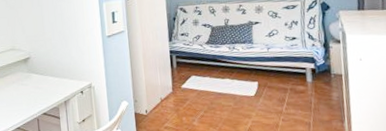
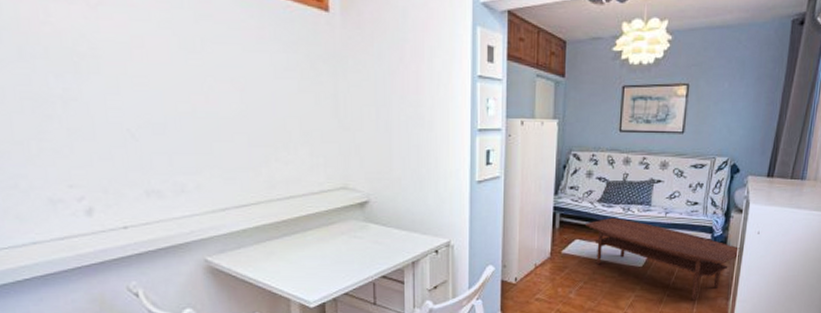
coffee table: none [198,55,346,124] -> present [586,217,740,301]

